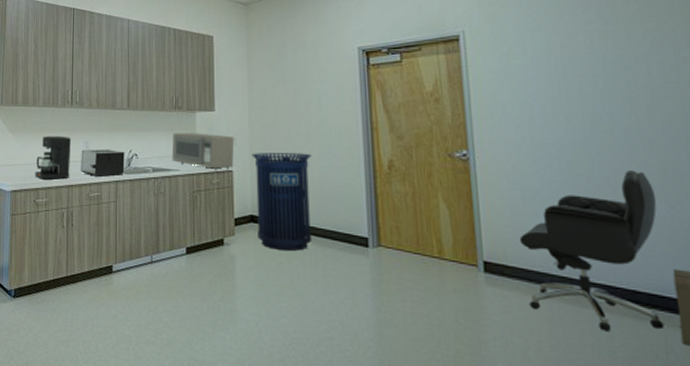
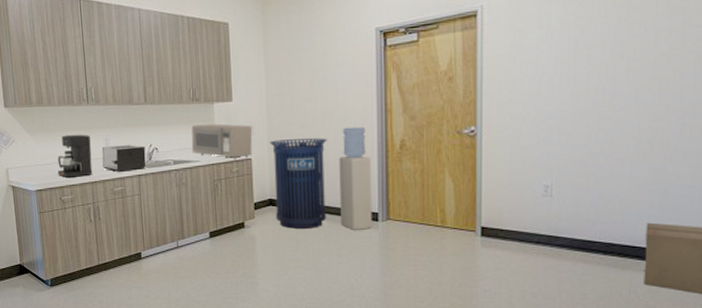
water cooler: none [324,144,362,256] -> present [339,126,372,230]
office chair: present [519,171,664,332] -> none [515,137,643,279]

